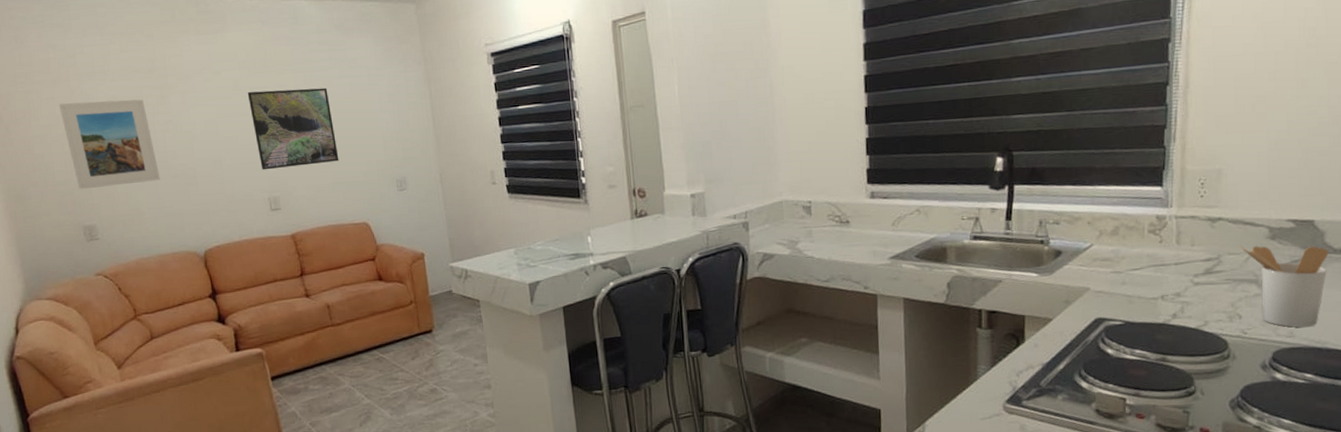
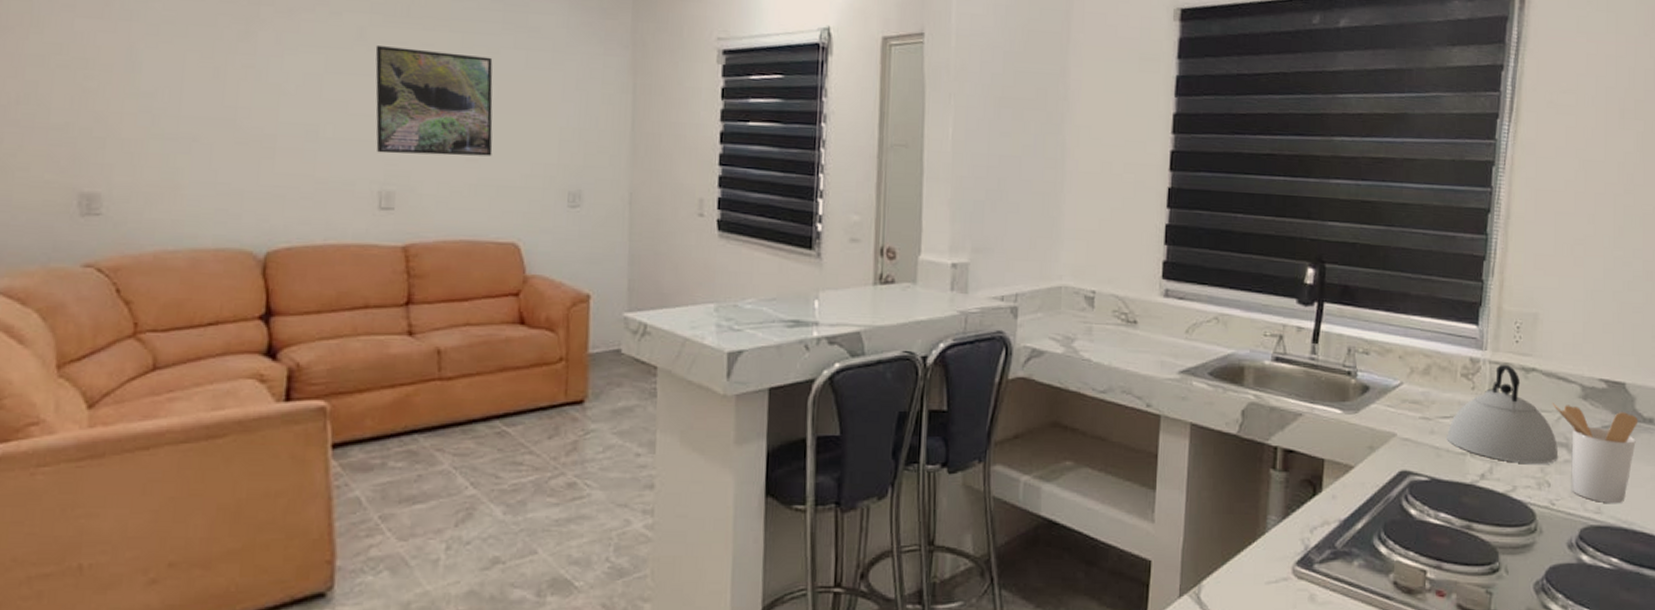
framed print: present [58,99,160,190] -> none [80,15,220,145]
kettle: none [1138,217,1249,302] -> present [1447,364,1559,465]

